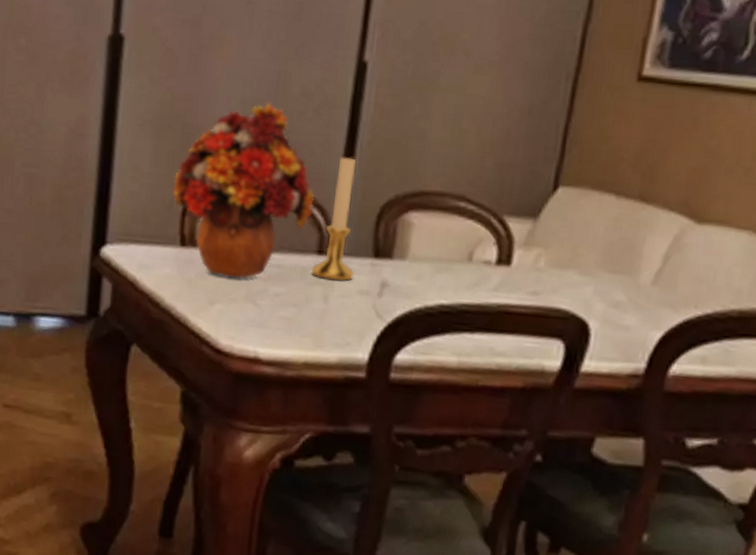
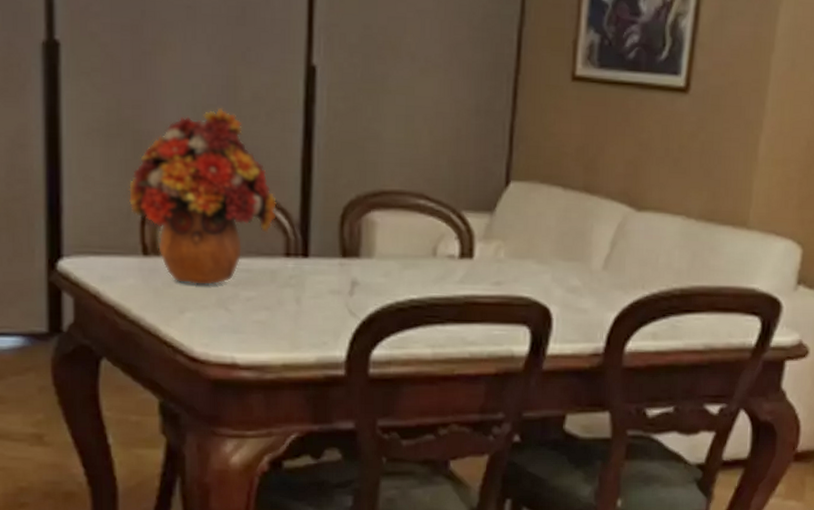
candle holder: present [311,154,356,281] -> none [280,157,323,282]

